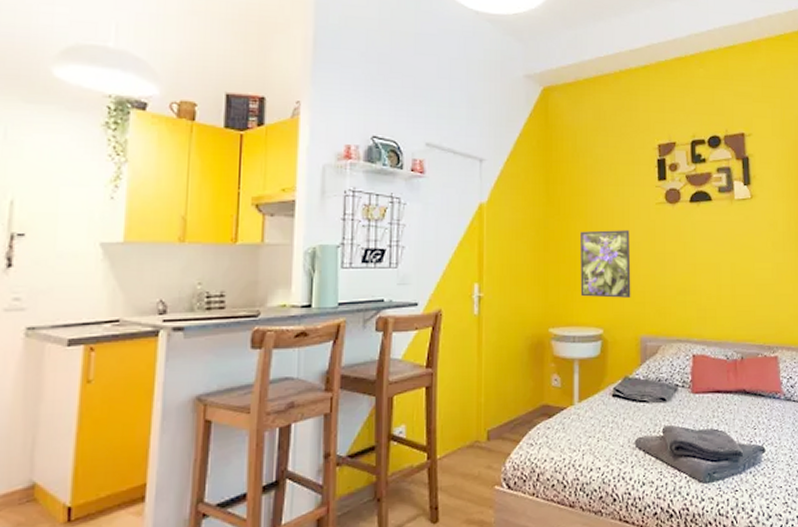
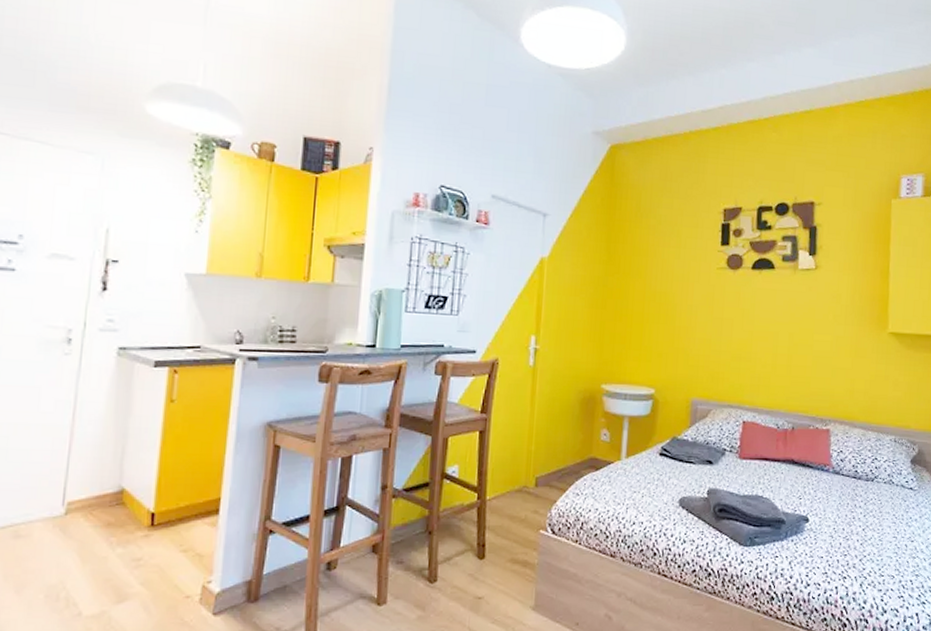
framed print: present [580,230,631,298] -> none [634,291,688,360]

